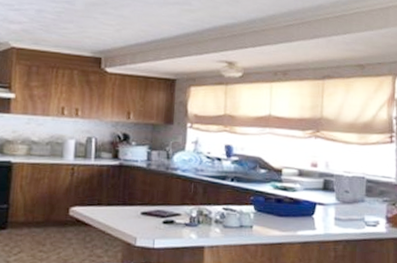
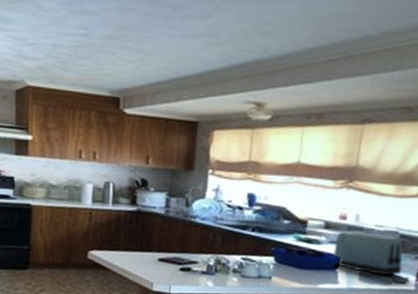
toaster: none [308,178,373,220] -> present [333,231,403,276]

